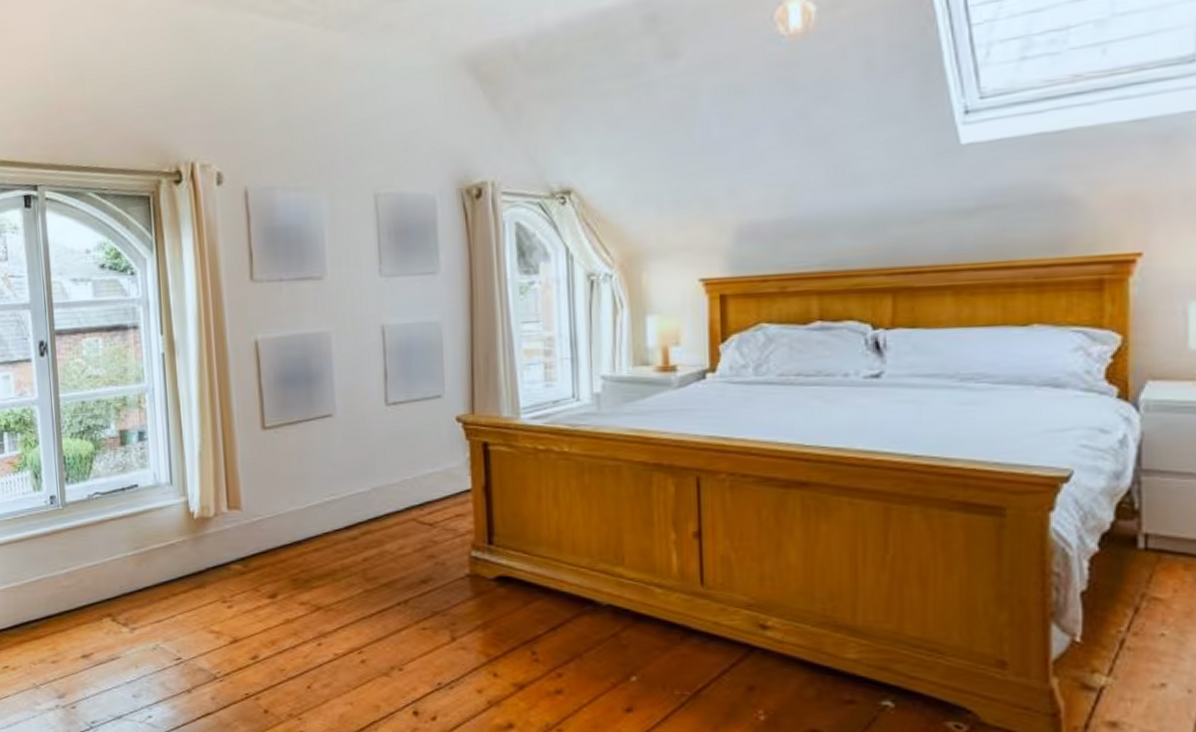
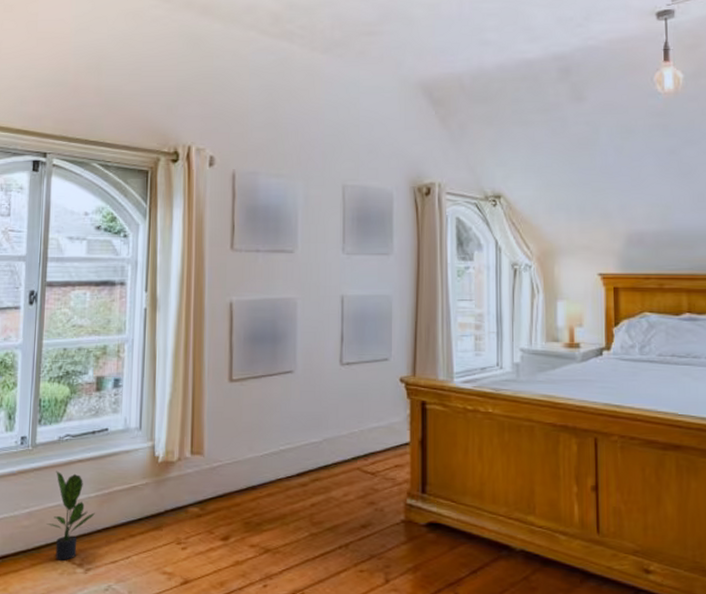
potted plant: none [86,529,134,620] -> present [46,470,95,560]

